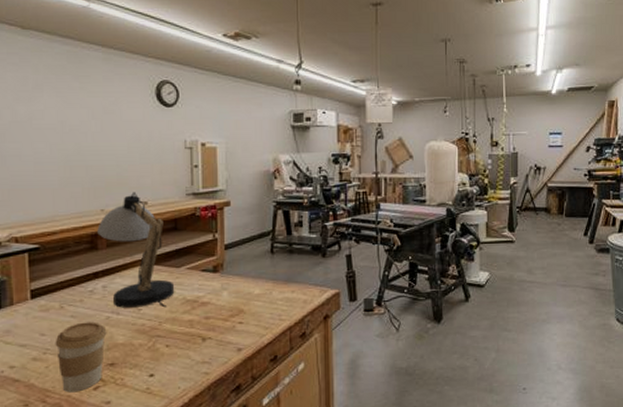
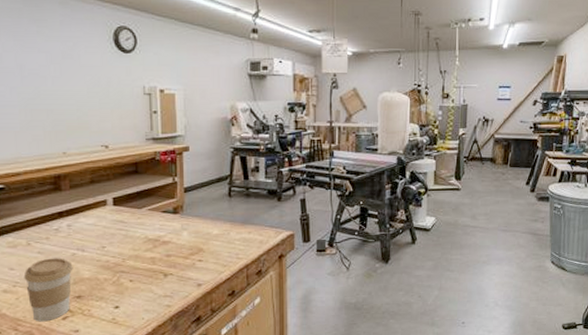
desk lamp: present [97,192,175,308] -> none [60,136,137,246]

